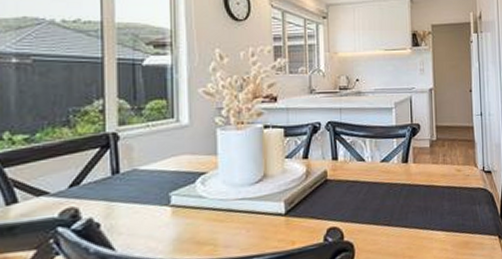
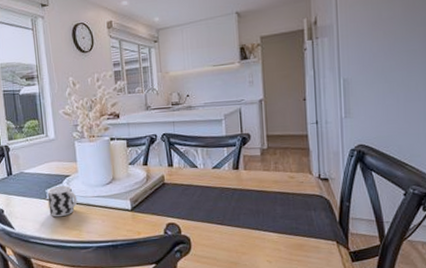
cup: none [172,185,215,230] -> present [47,185,78,217]

